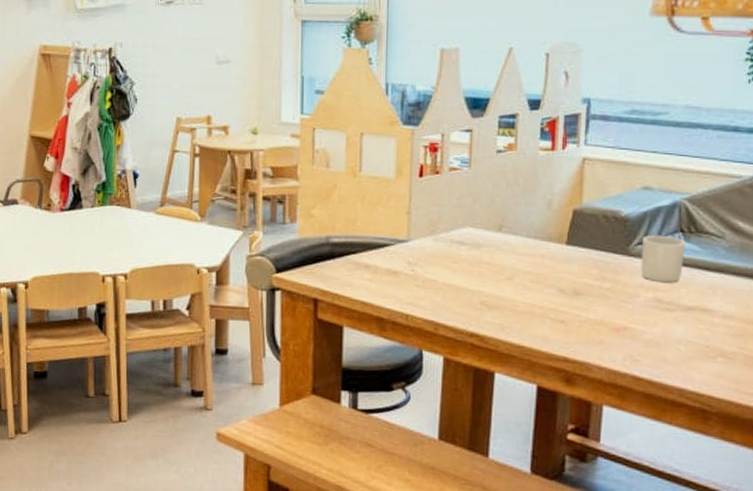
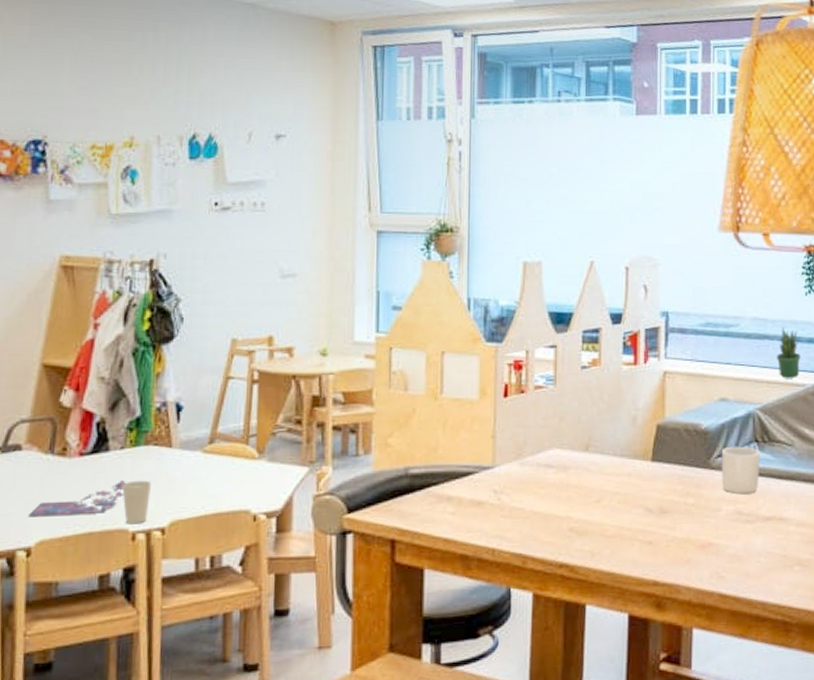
puzzle: none [25,233,96,259] -> present [29,481,125,517]
cup: none [93,233,115,269] -> present [122,480,151,525]
planter: none [709,116,739,171] -> present [776,327,801,380]

